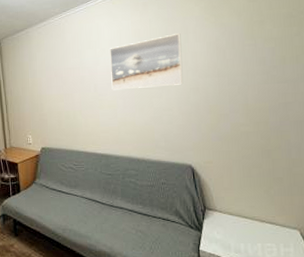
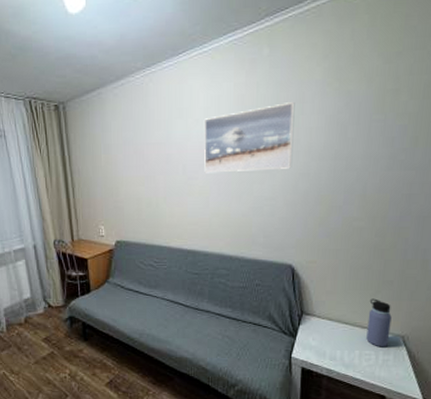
water bottle: none [264,194,288,240] -> present [366,298,392,347]

